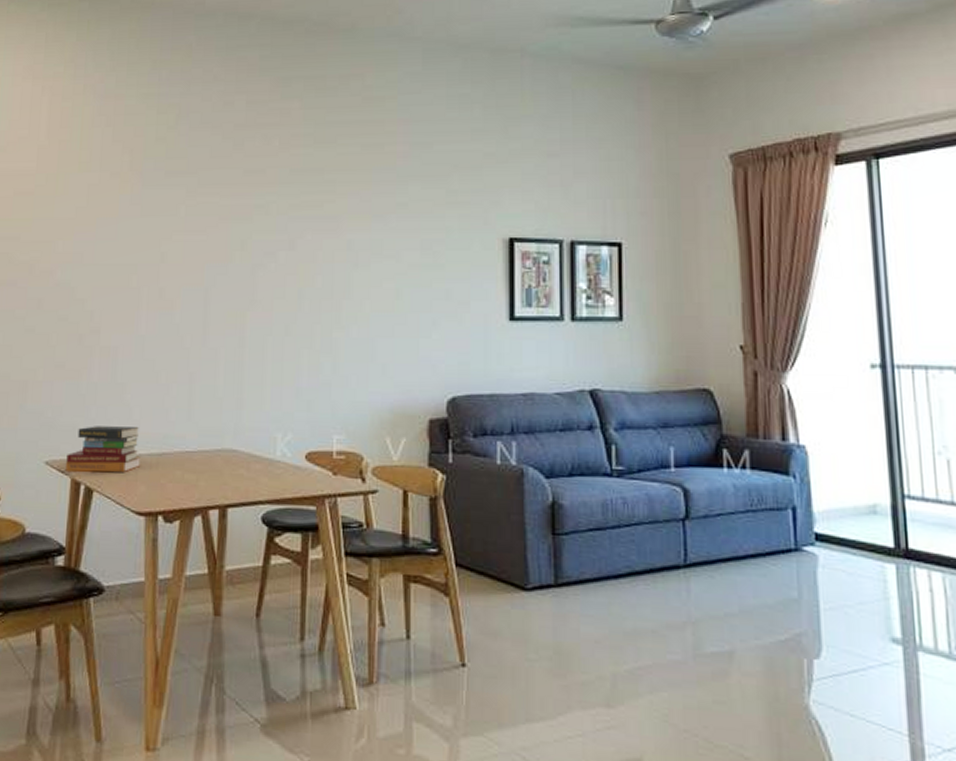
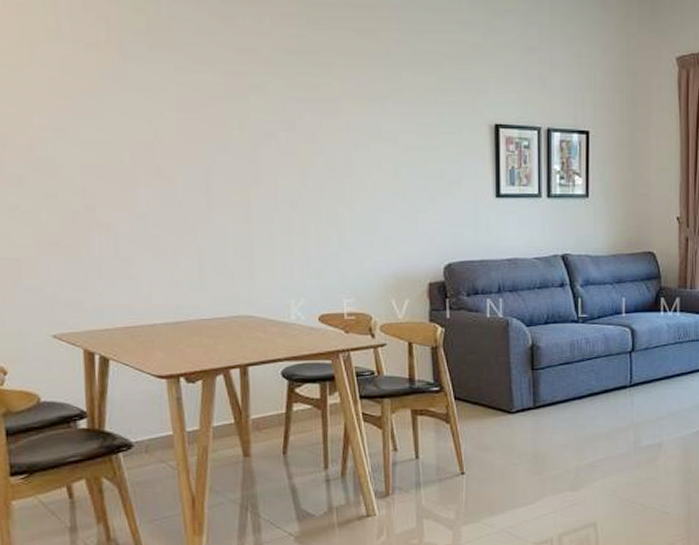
books: present [66,426,140,473] -> none [75,299,156,343]

